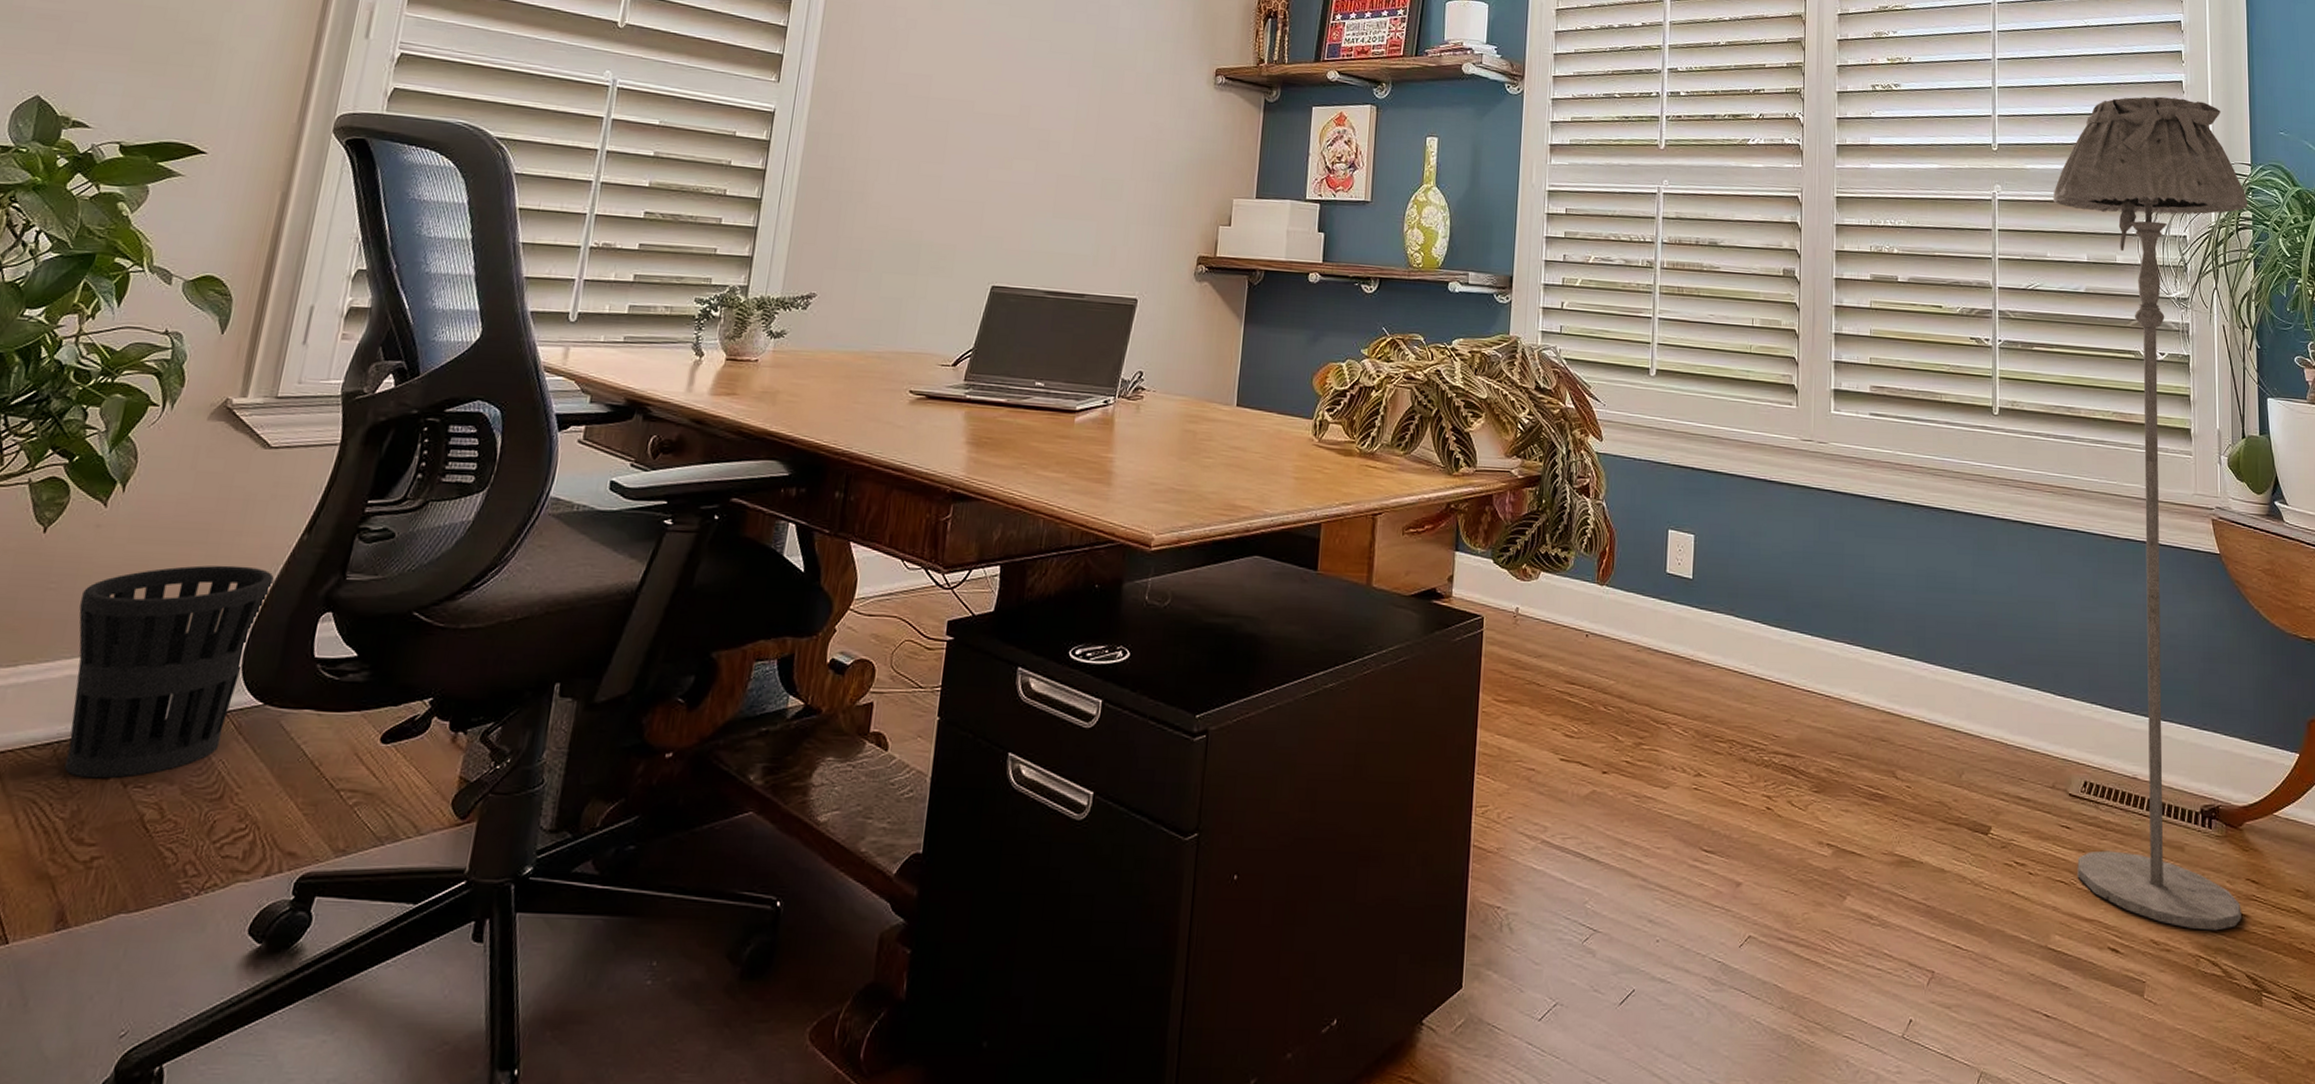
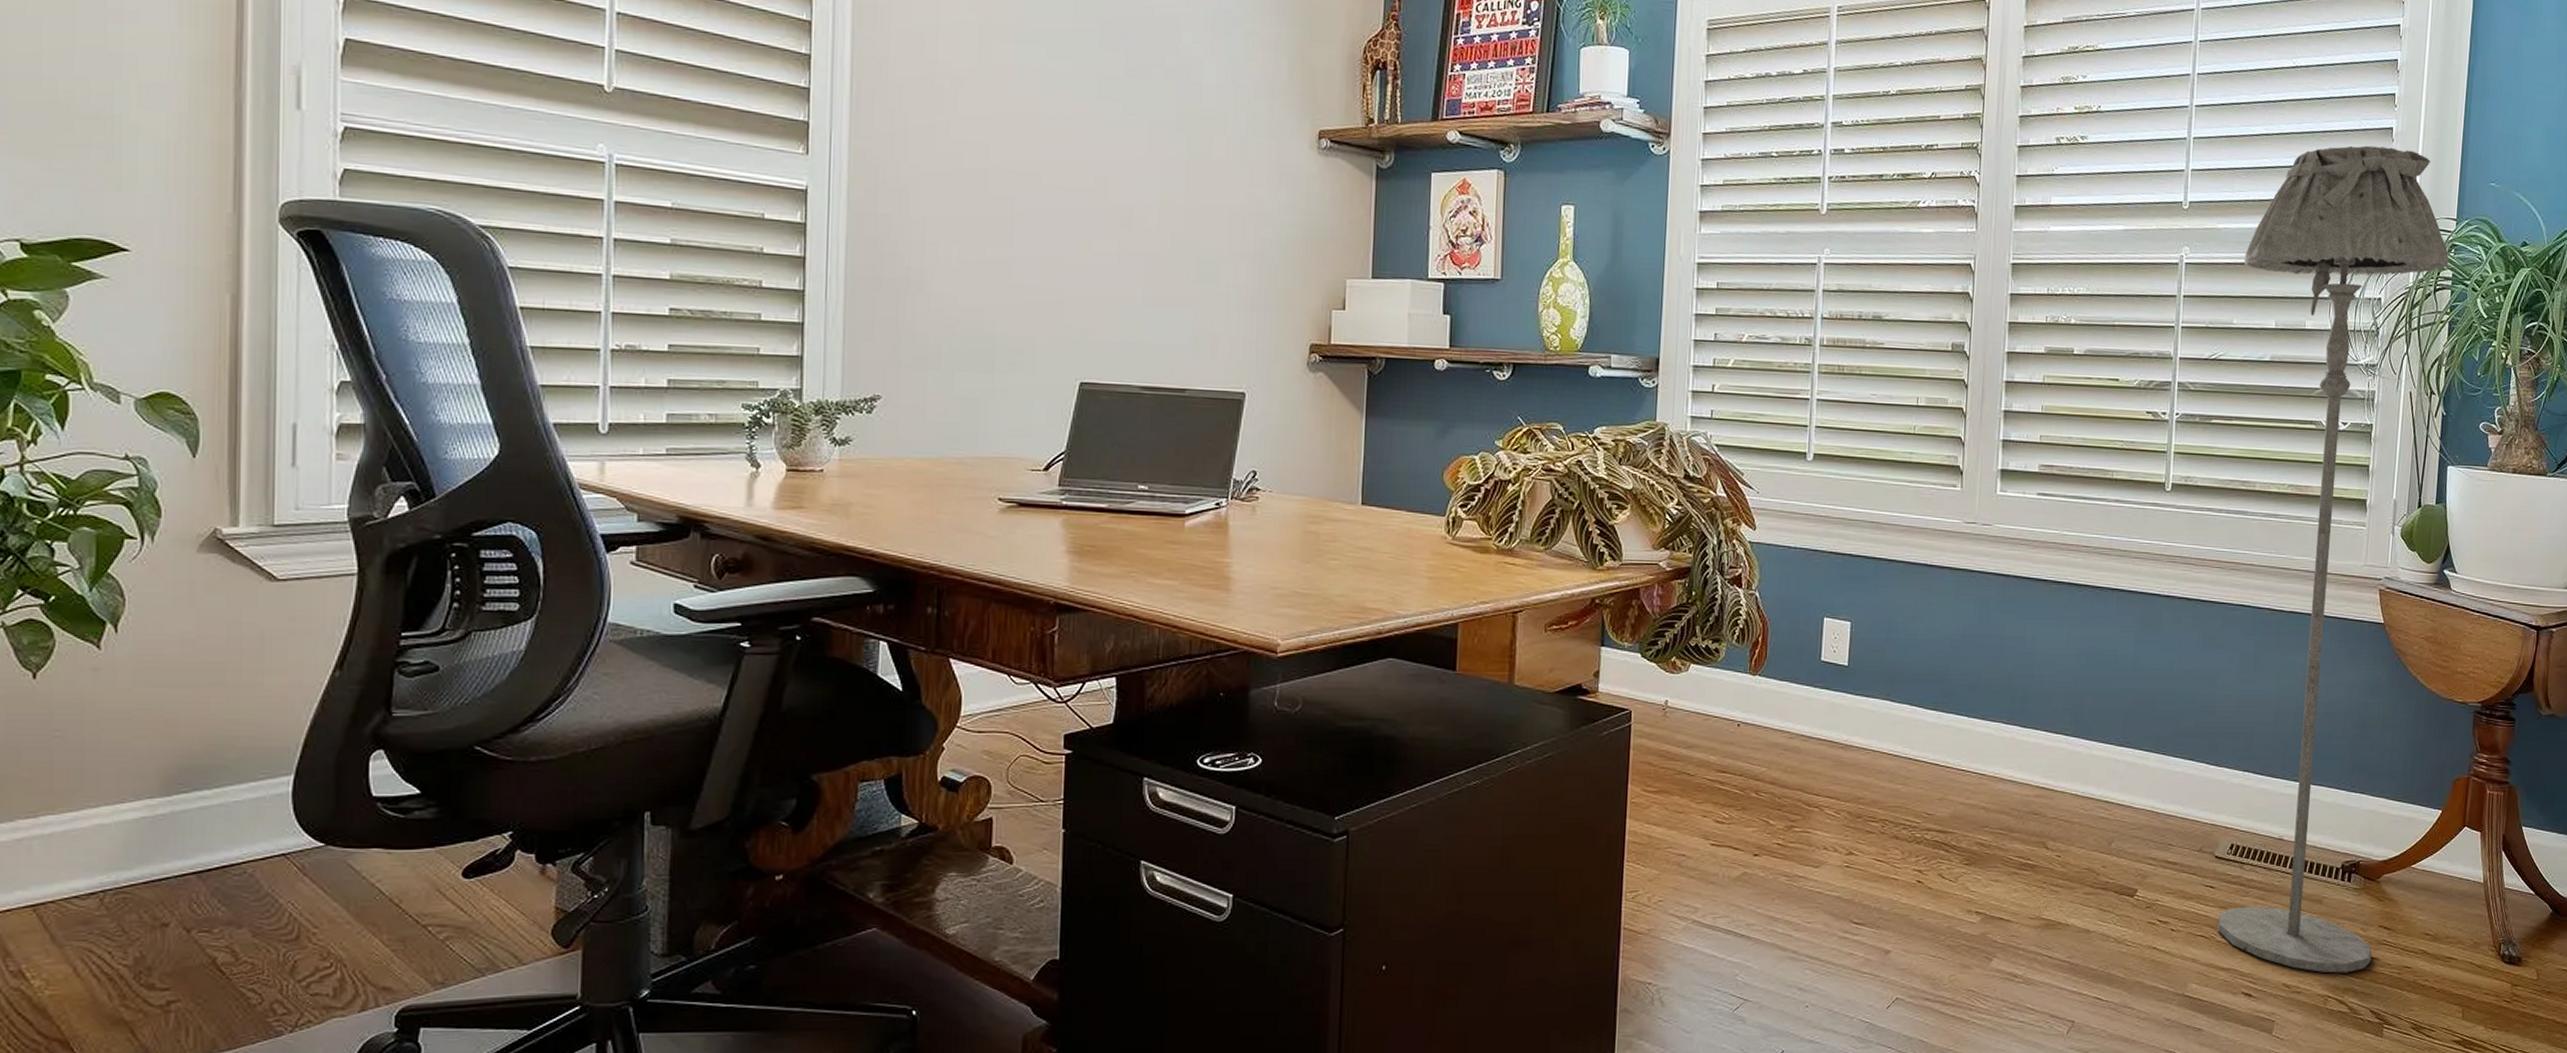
wastebasket: present [65,565,274,779] -> none [94,705,310,926]

